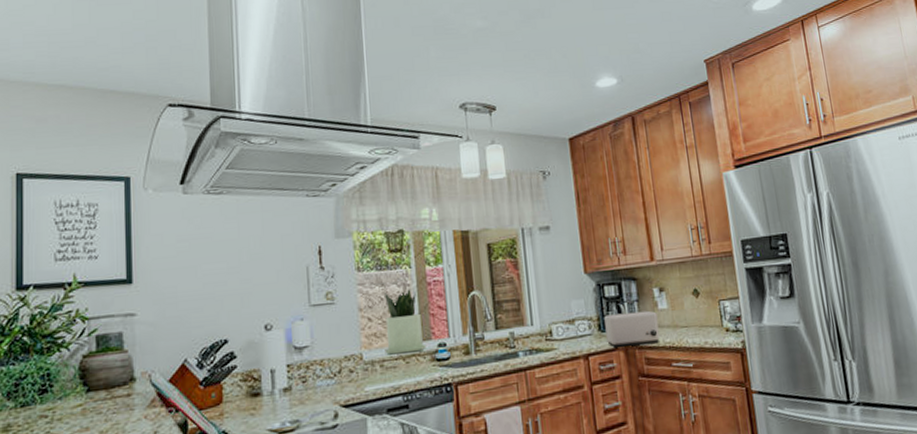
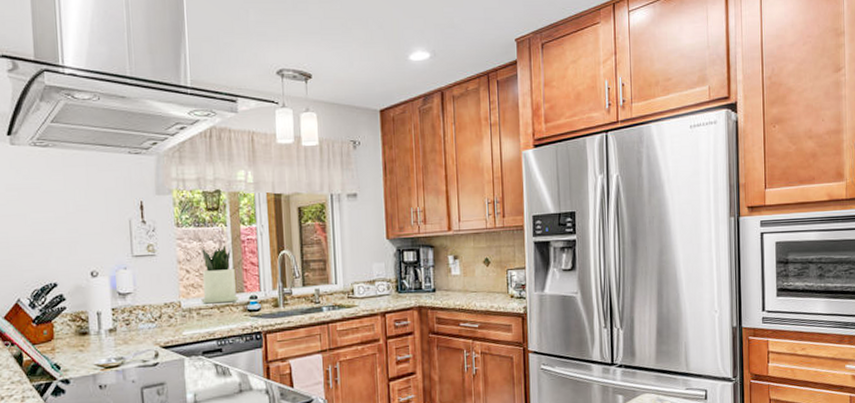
toaster: present [604,310,660,348] -> none [402,275,451,307]

